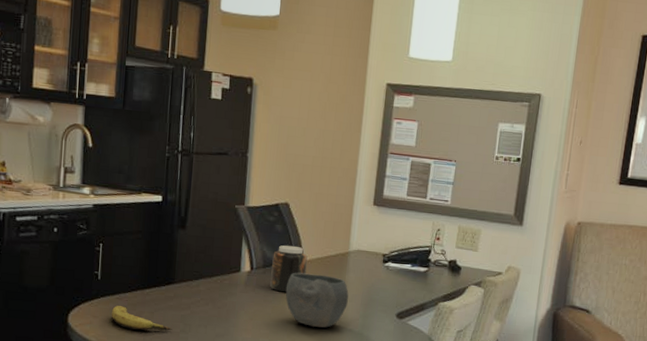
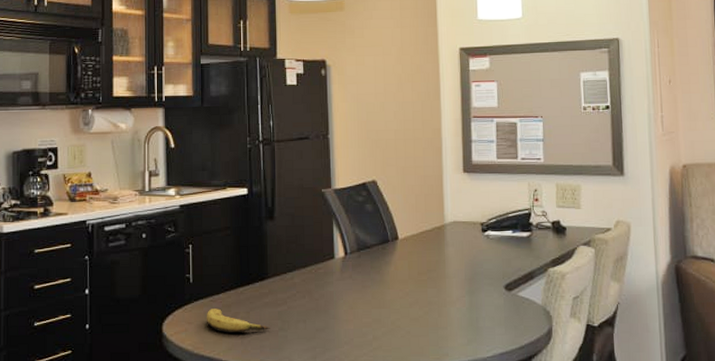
jar: present [270,245,308,292] -> none [366,224,403,275]
bowl: present [285,272,349,328] -> none [383,252,451,309]

